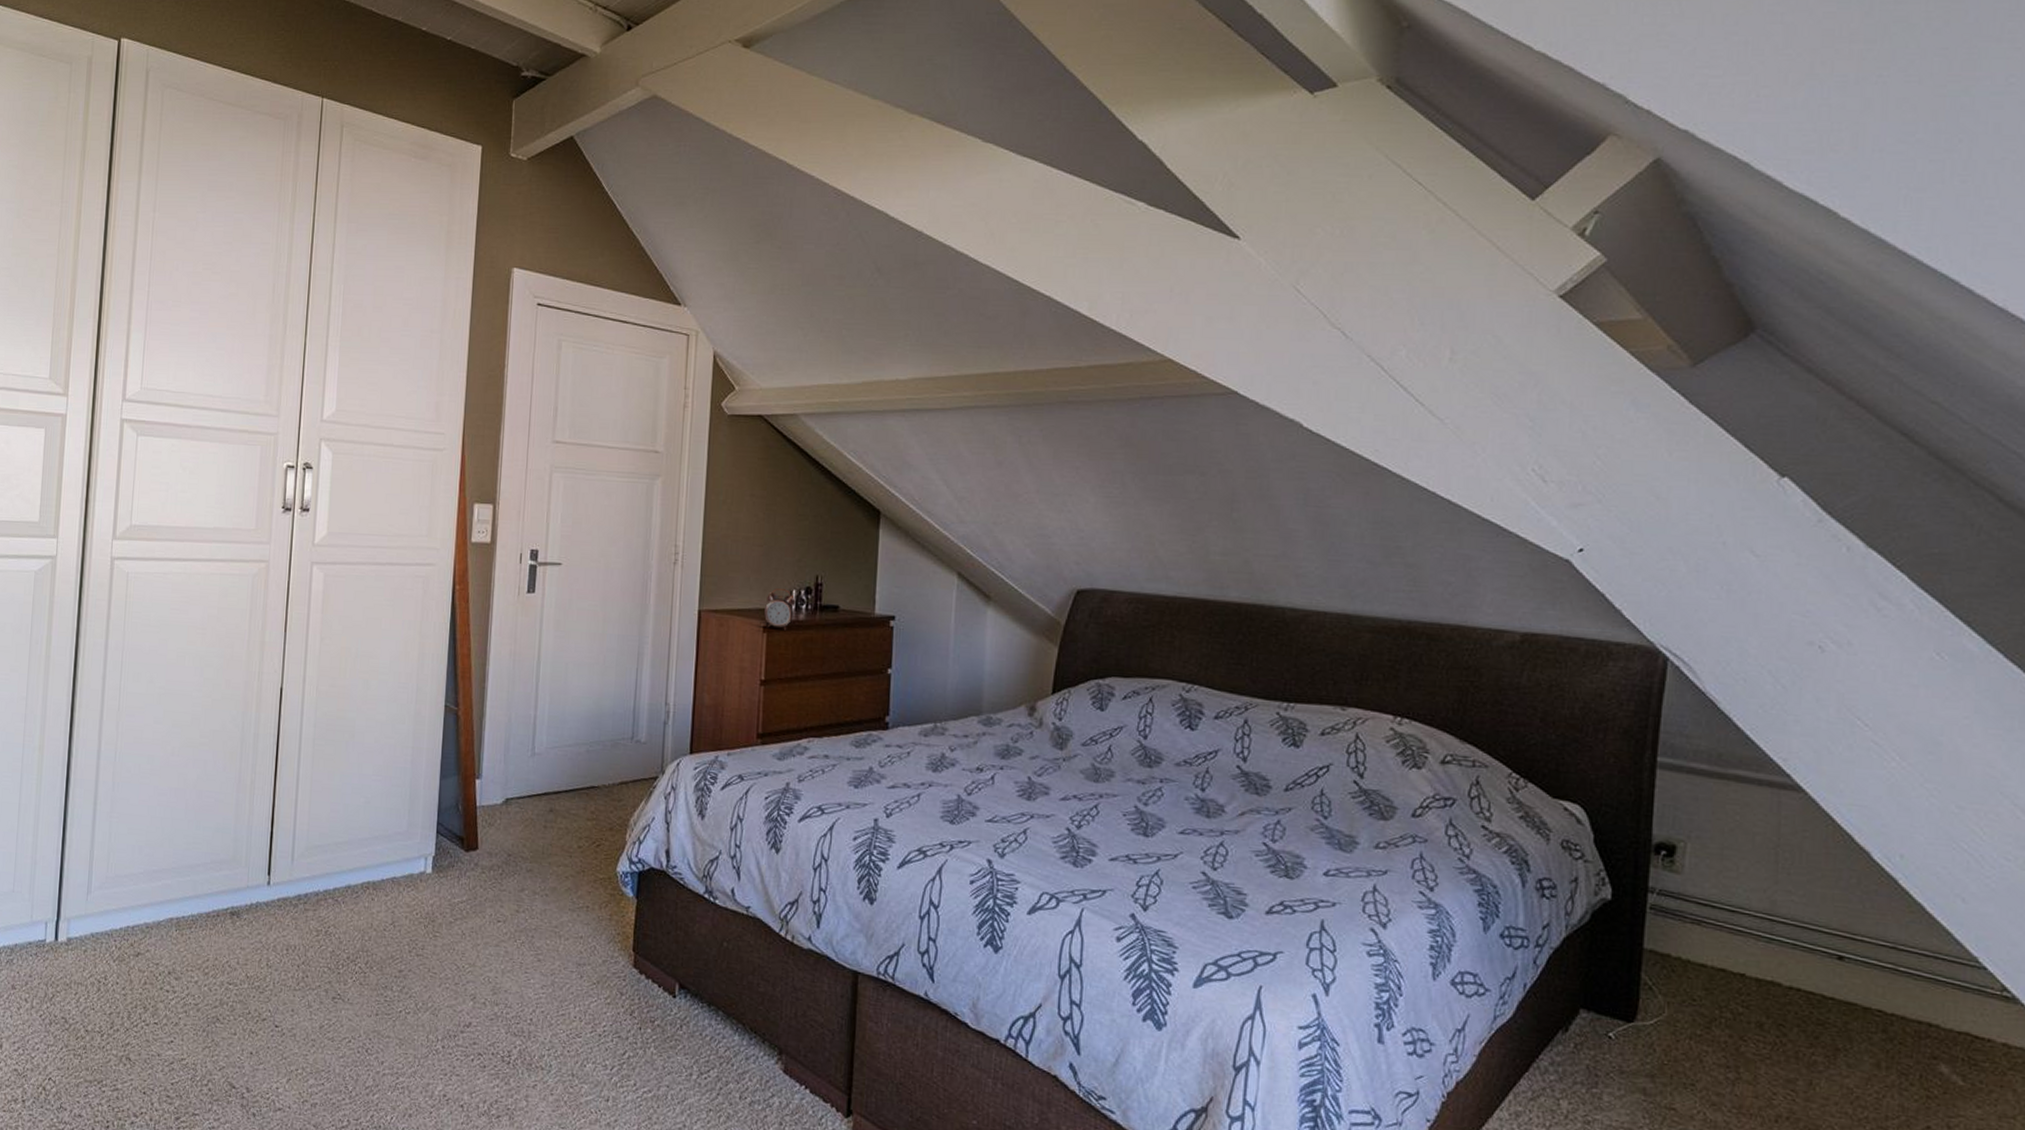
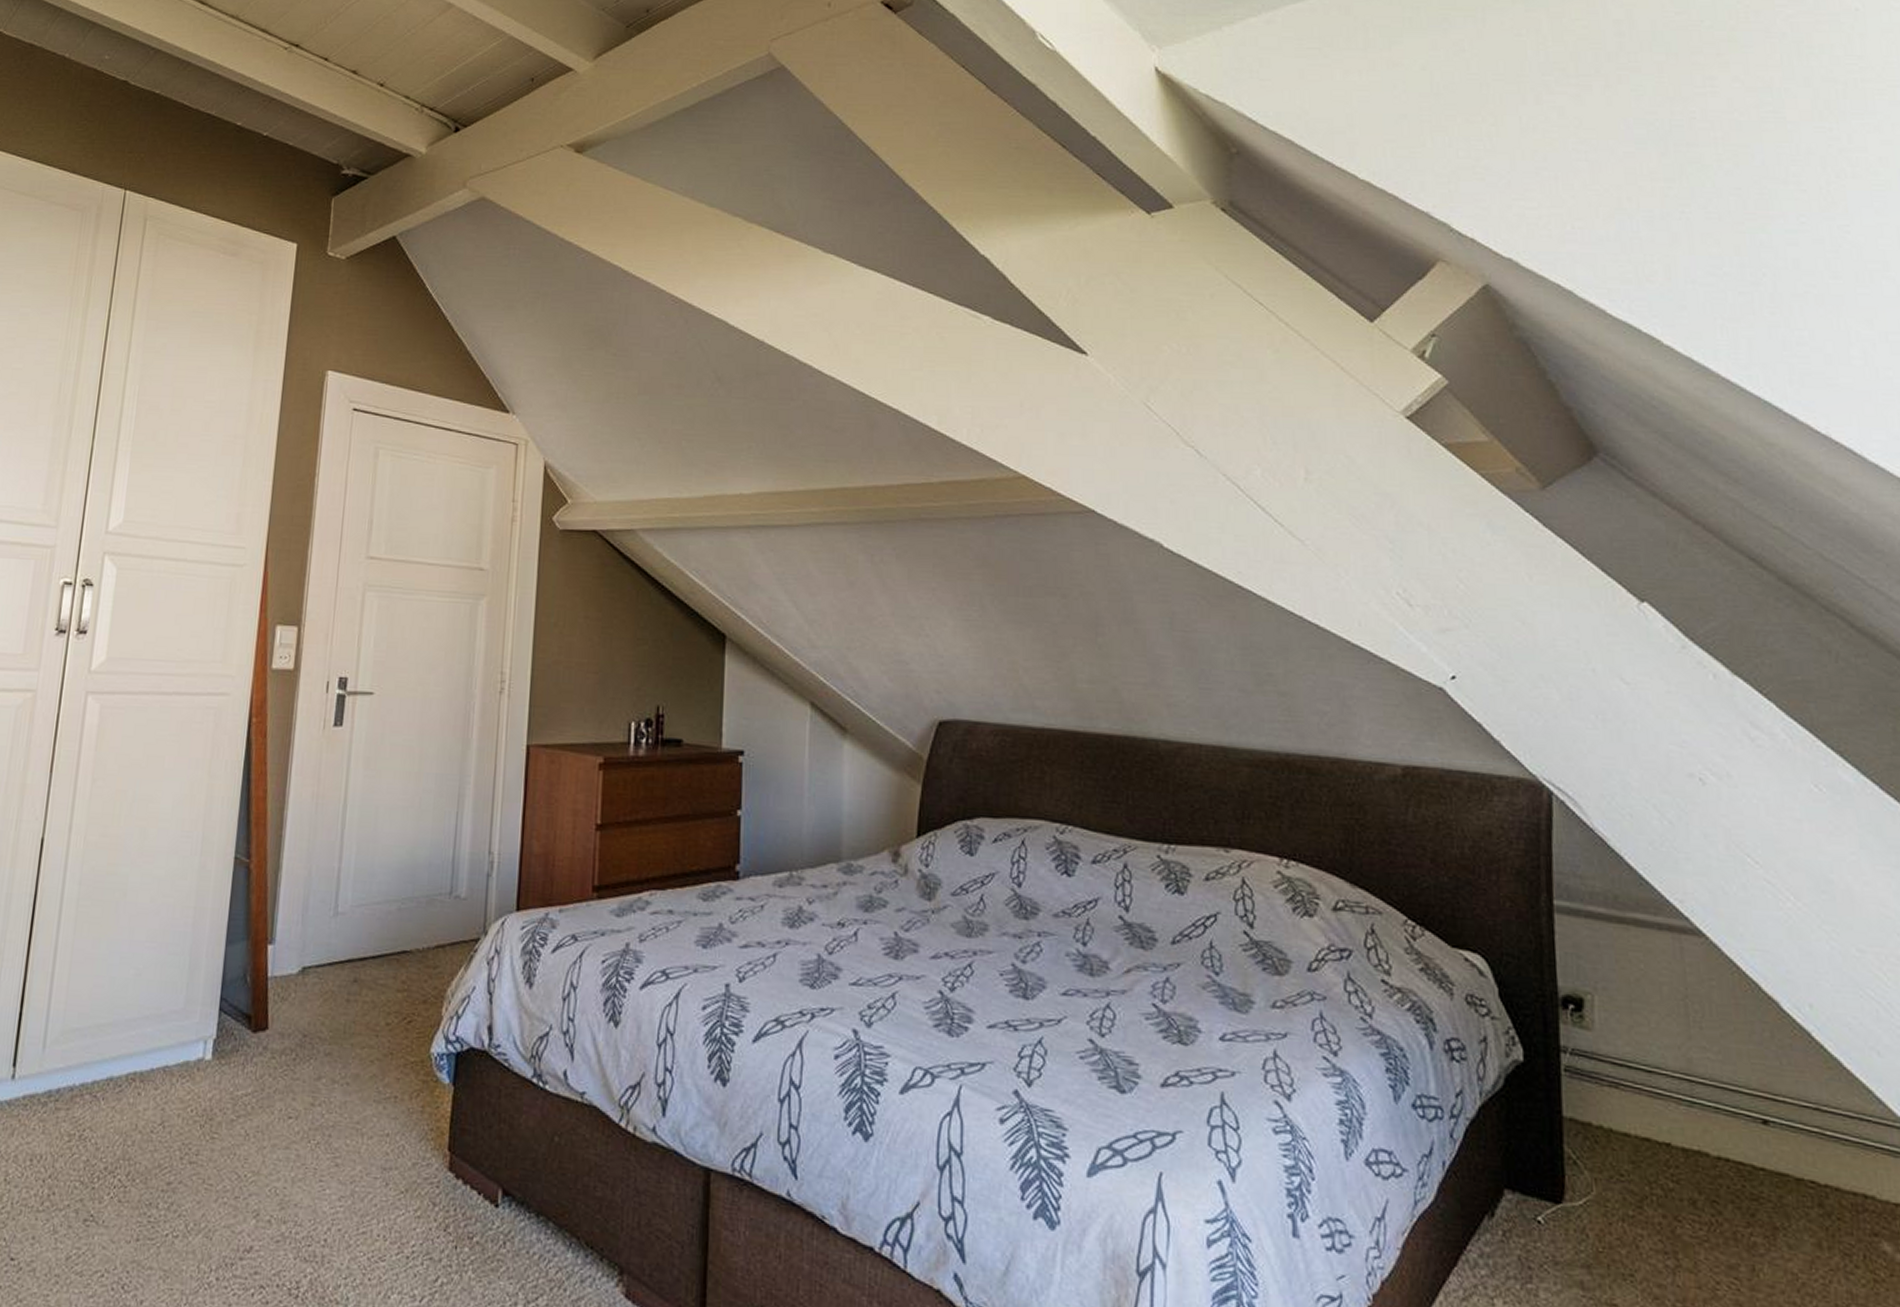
alarm clock: present [763,588,796,631] -> none [599,720,635,768]

